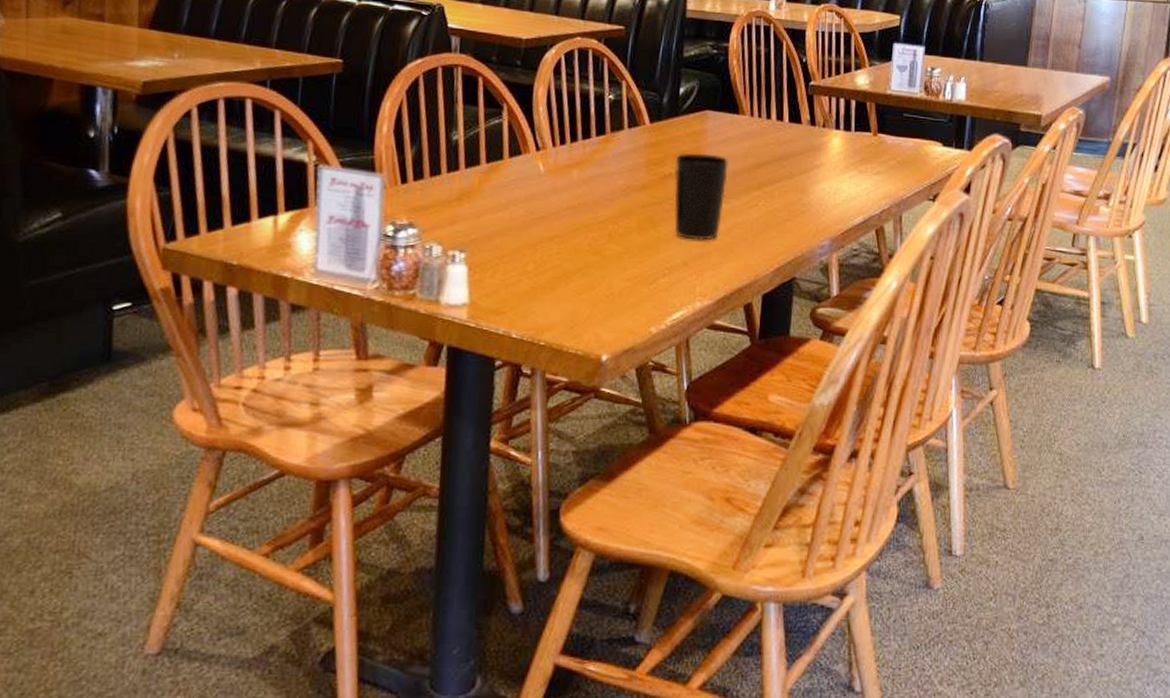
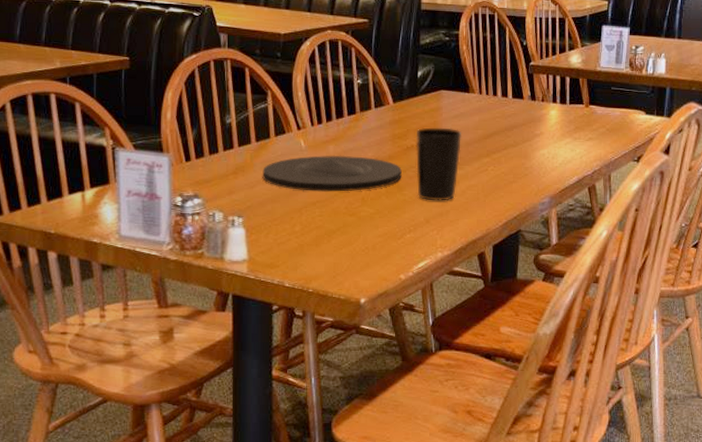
plate: none [491,181,657,226] -> present [262,155,402,192]

